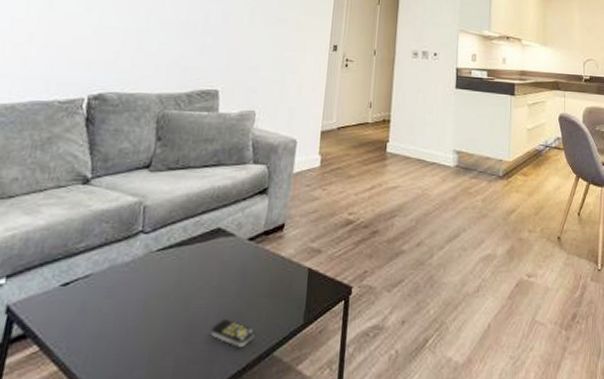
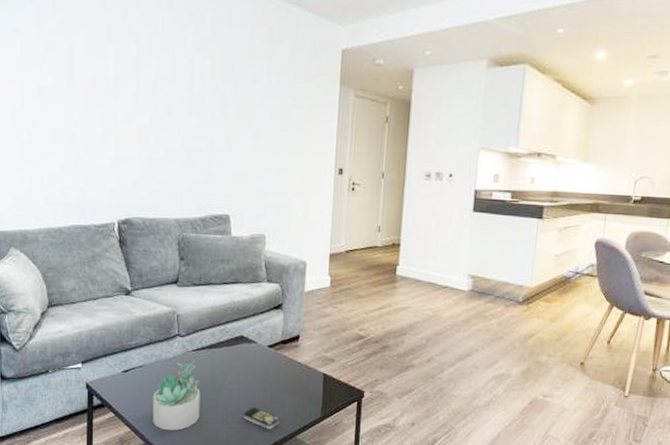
succulent plant: none [90,261,161,364] -> present [152,359,200,431]

